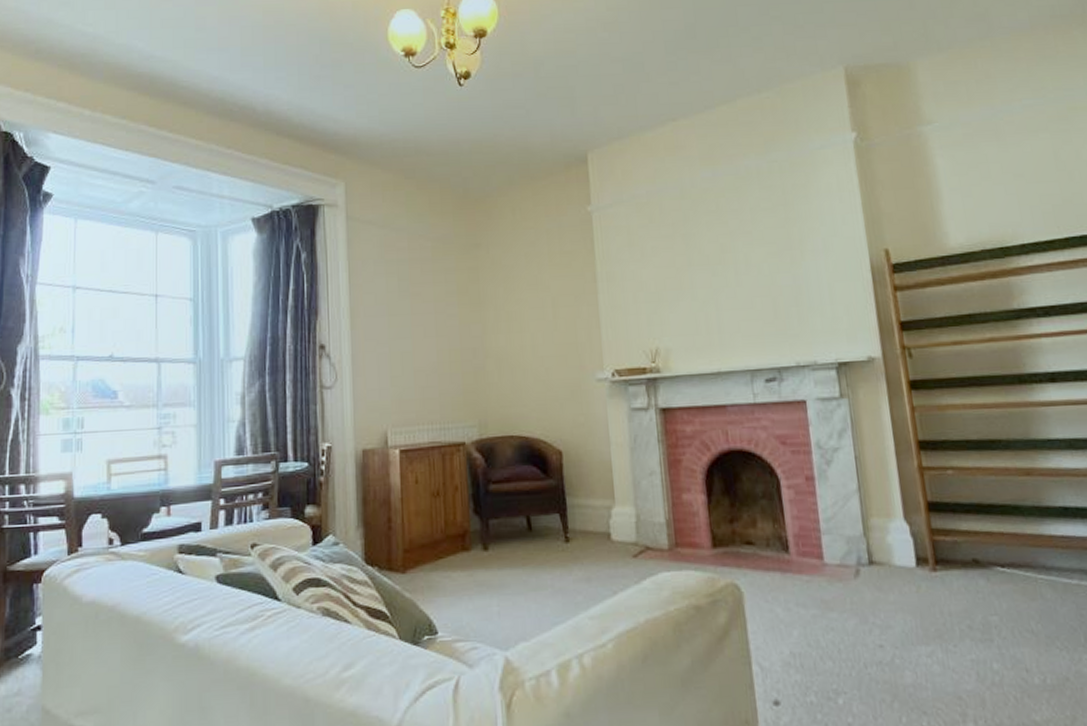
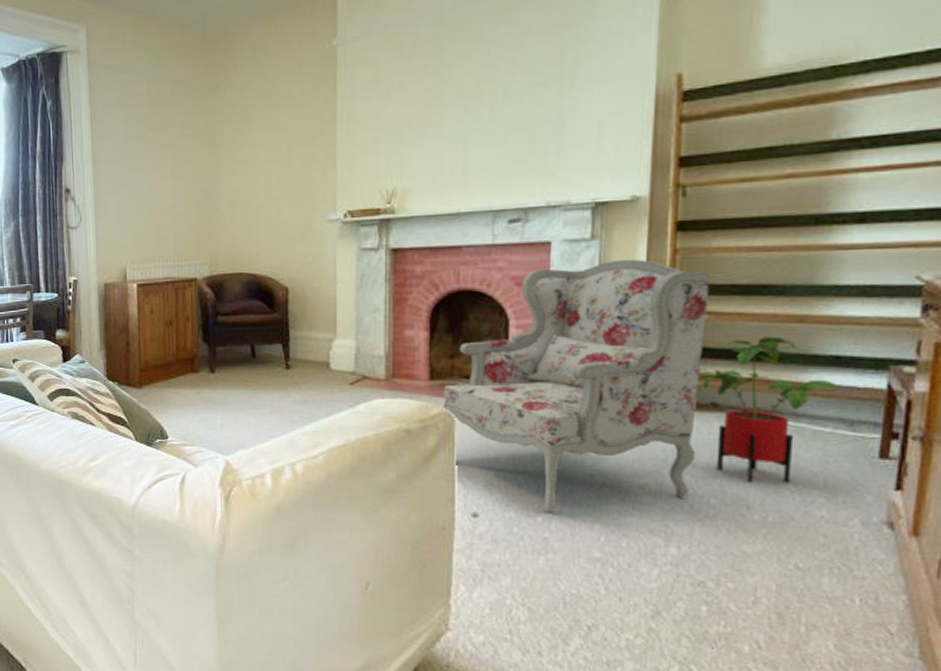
armchair: none [727,416,973,693] -> present [441,259,711,513]
house plant: none [956,489,1076,643] -> present [698,336,842,483]

